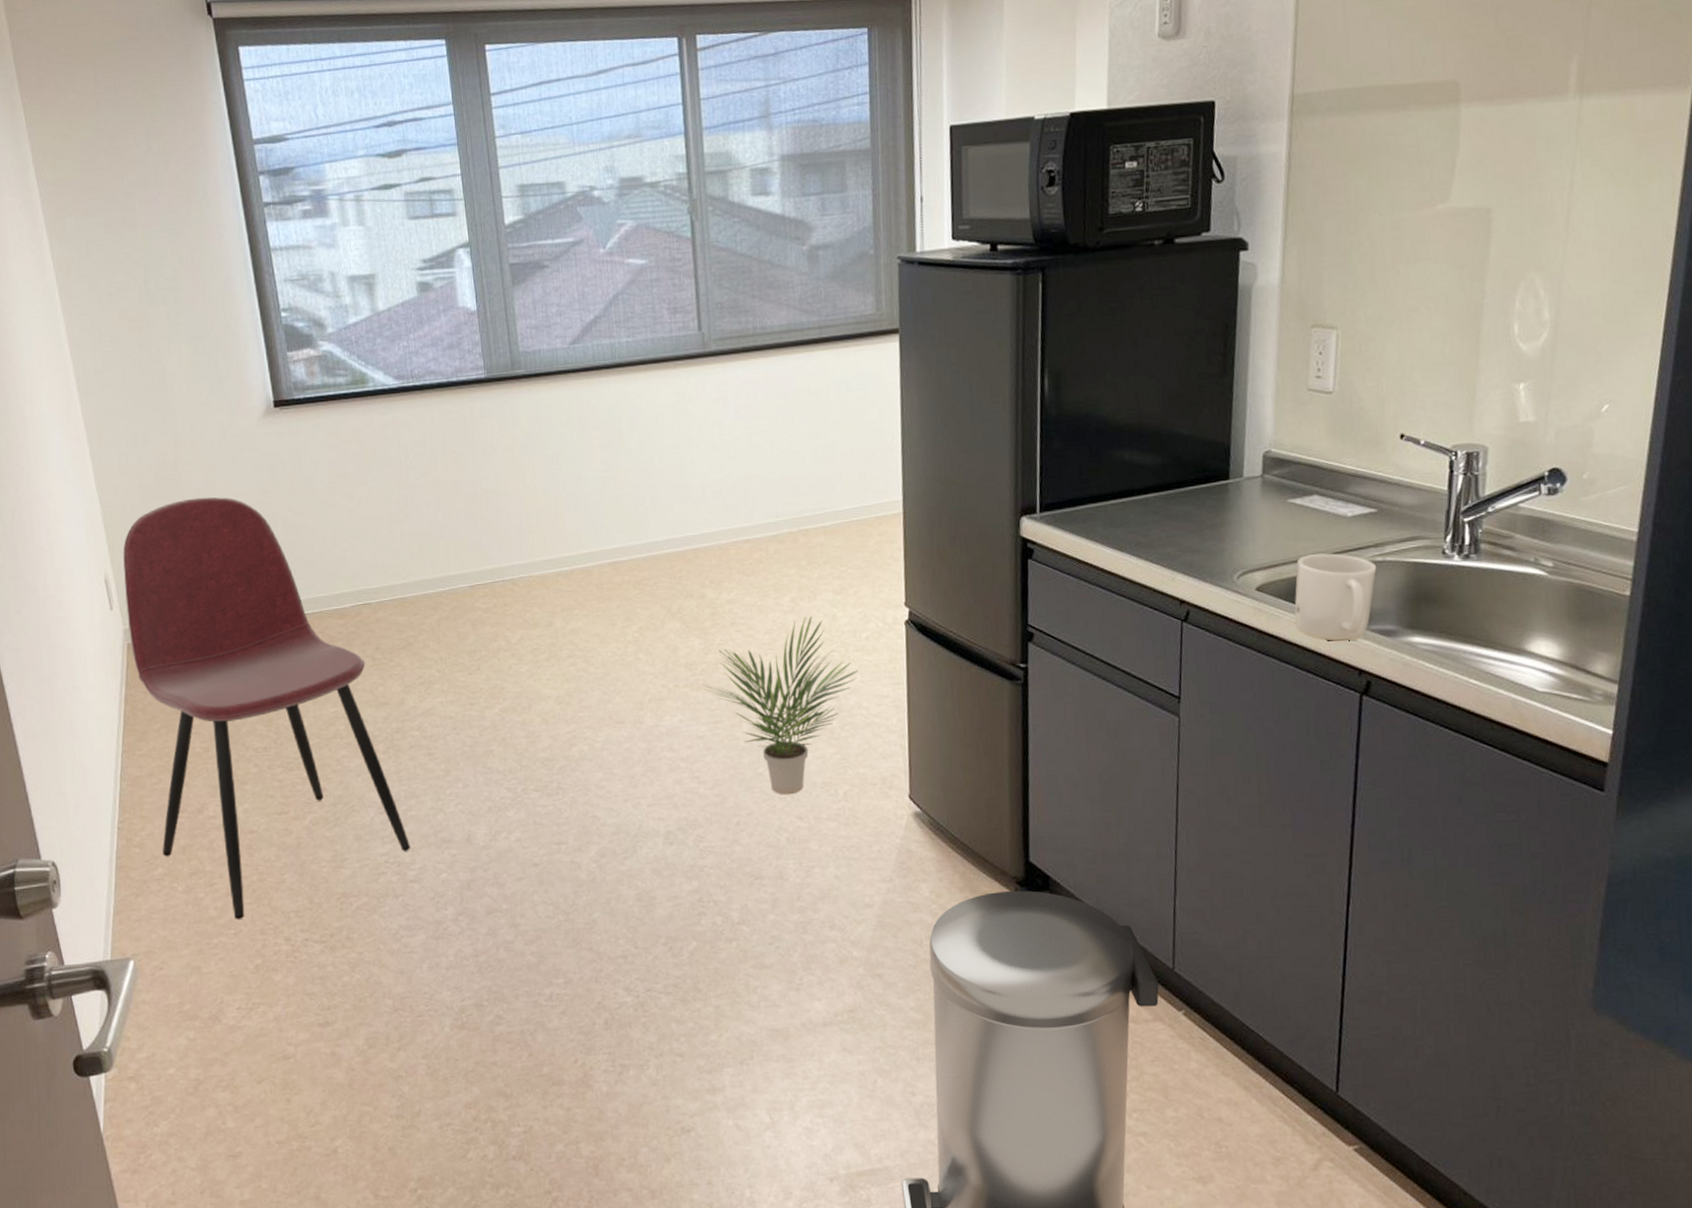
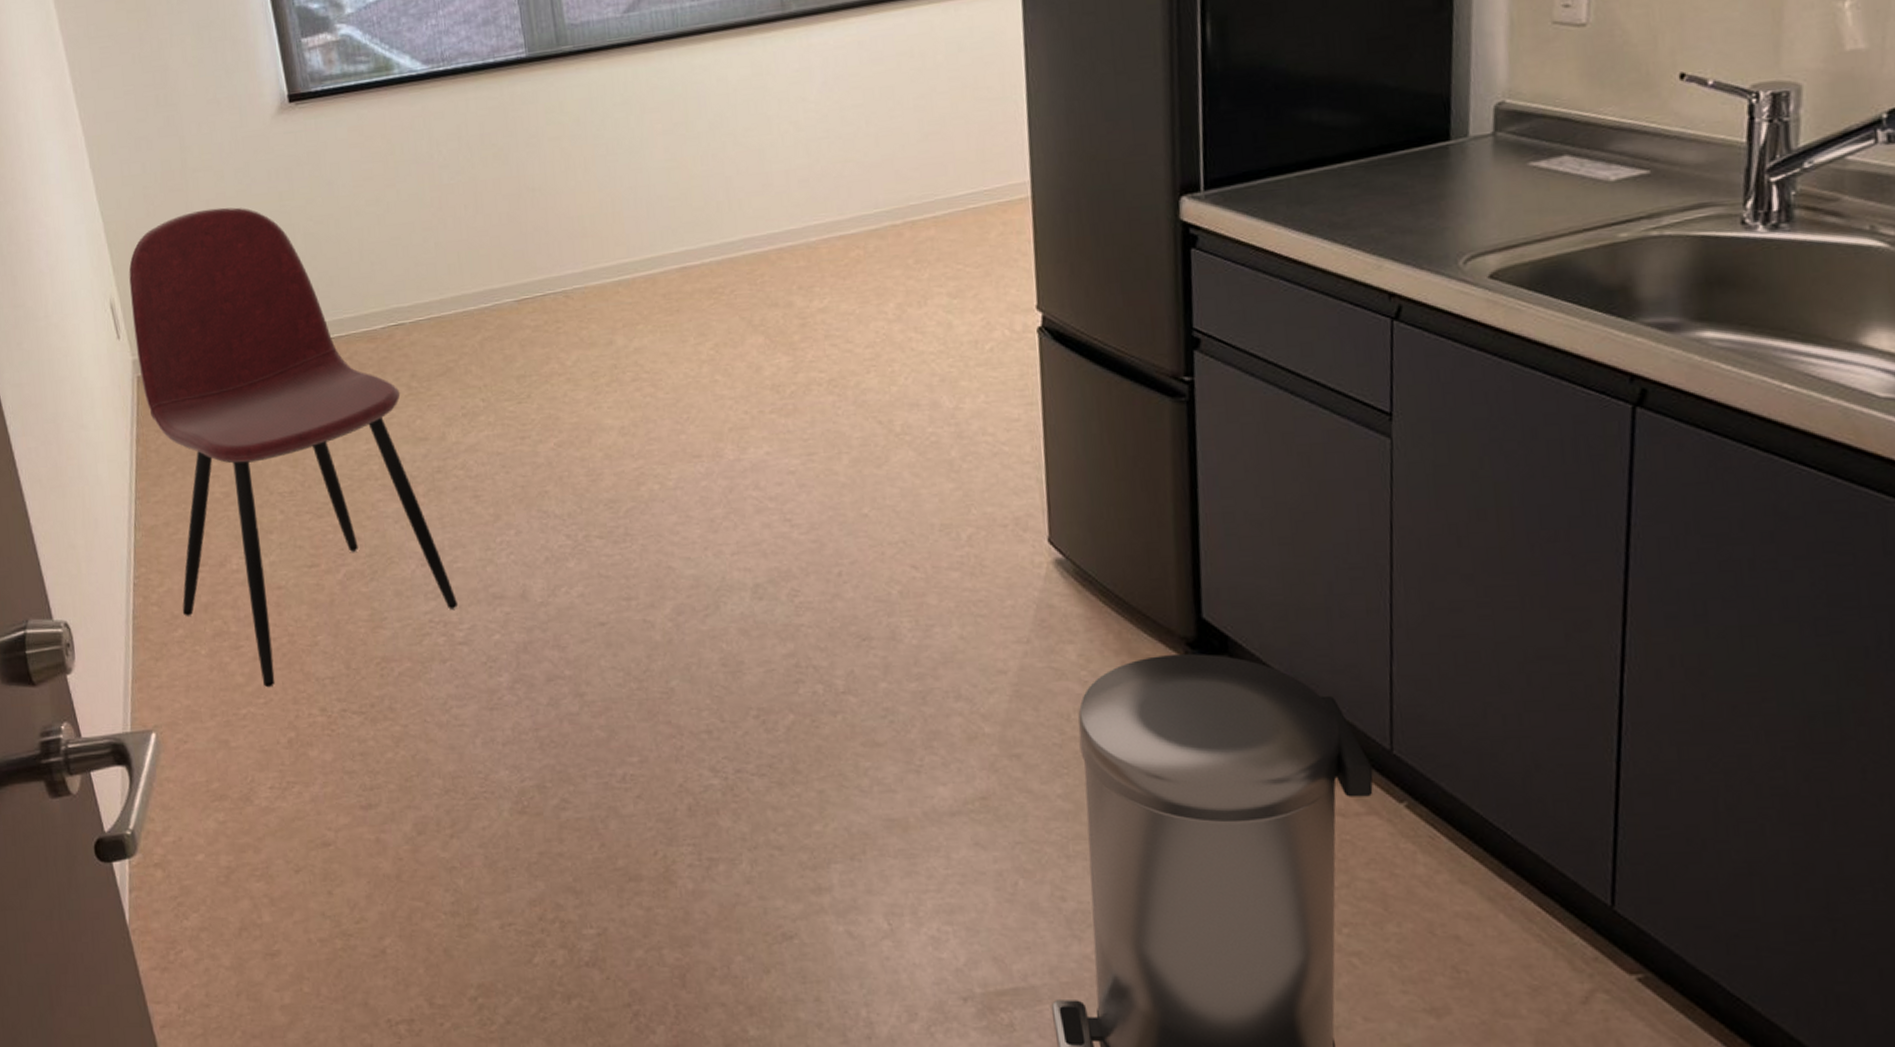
potted plant: present [704,616,859,795] -> none [794,325,982,540]
mug: present [1294,553,1377,642] -> none [1540,228,1652,340]

